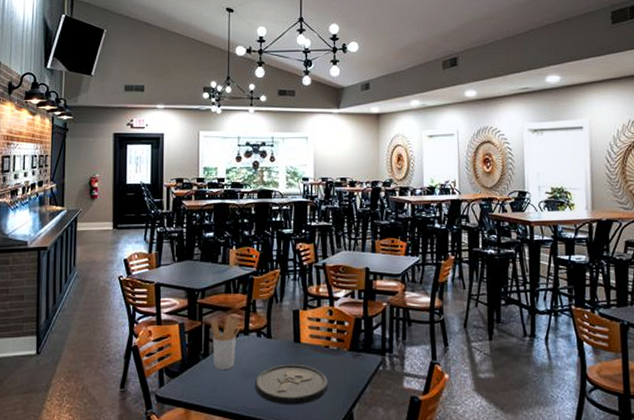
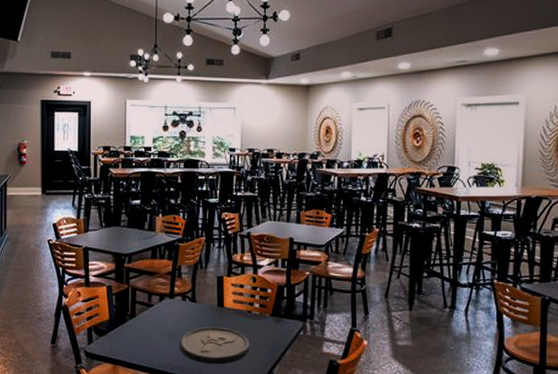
utensil holder: present [211,317,241,370] -> none [138,281,167,330]

